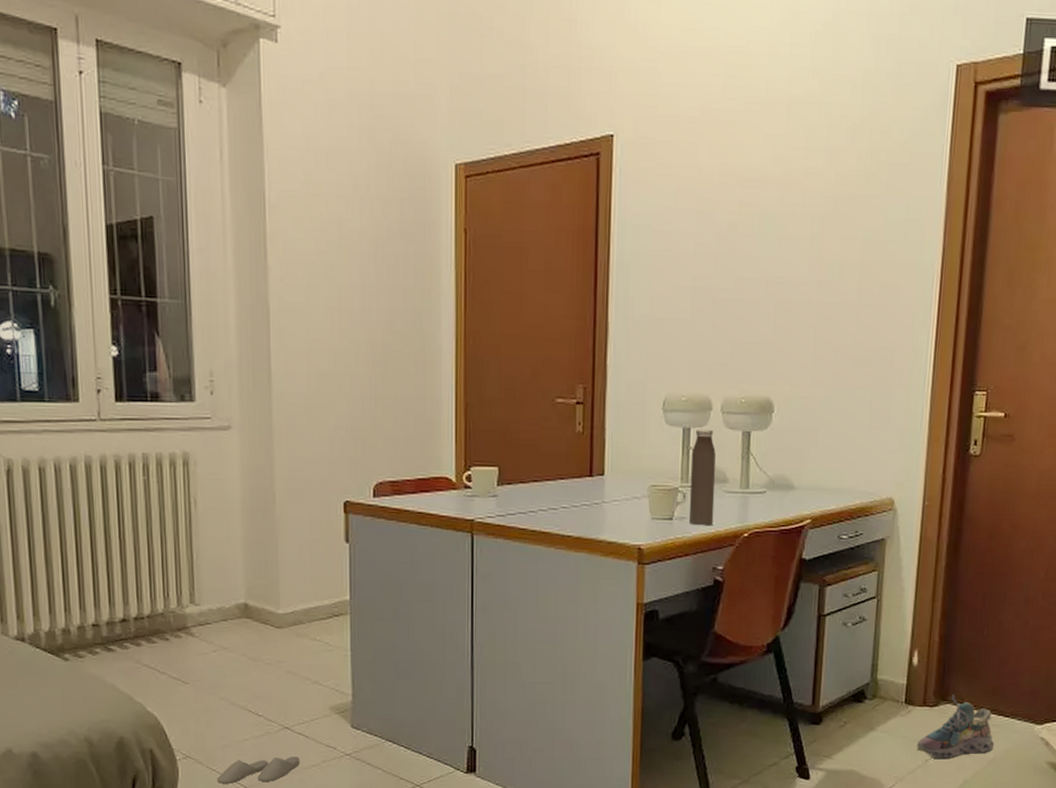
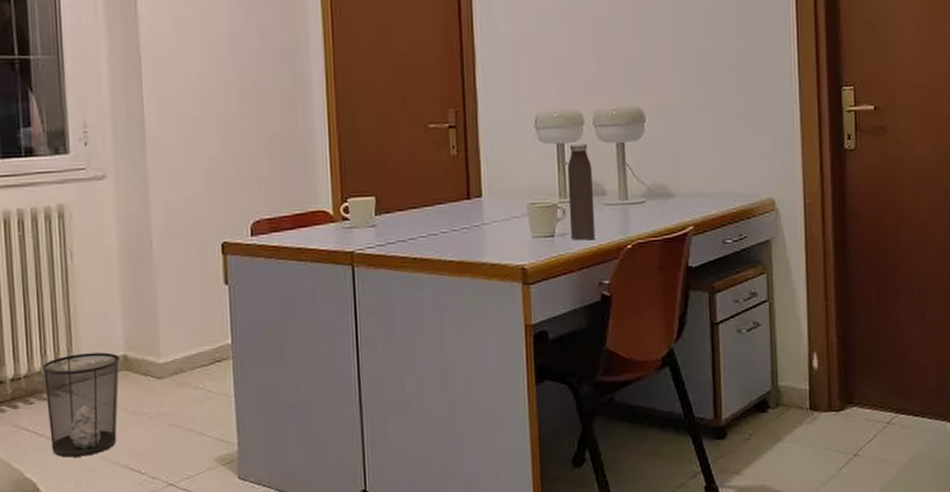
waste bin: none [165,599,242,696] -> present [42,352,121,458]
shoe: present [917,694,995,759] -> none [828,396,908,467]

